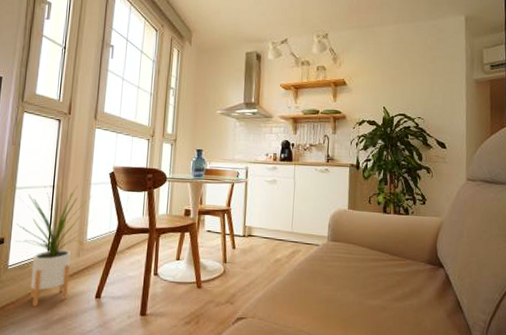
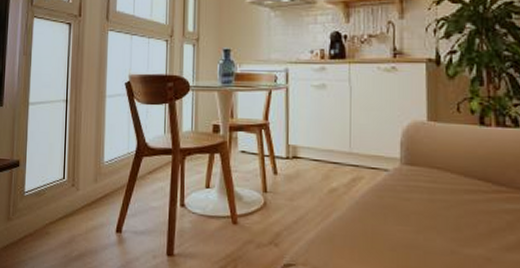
house plant: present [16,185,93,307] -> none [31,98,108,241]

